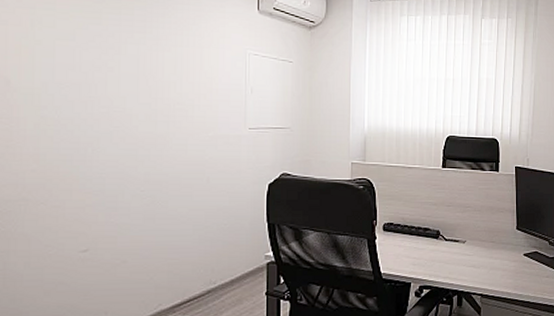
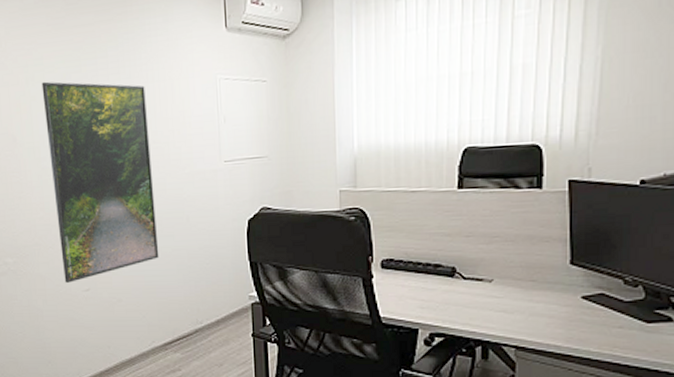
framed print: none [50,27,174,243] -> present [41,81,159,283]

